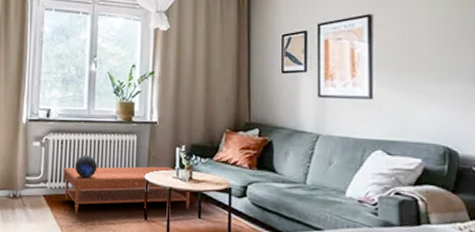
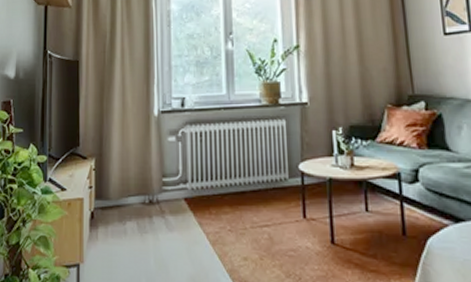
coffee table: present [63,166,190,214] -> none [204,154,354,217]
decorative sphere: present [74,154,98,179] -> none [217,147,244,175]

